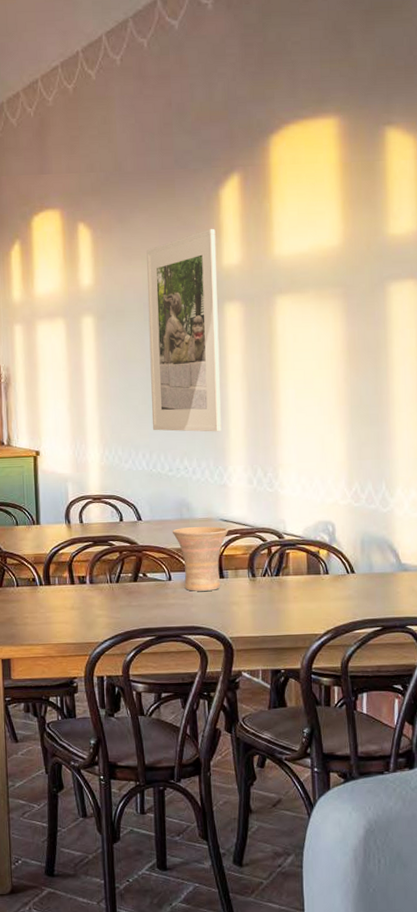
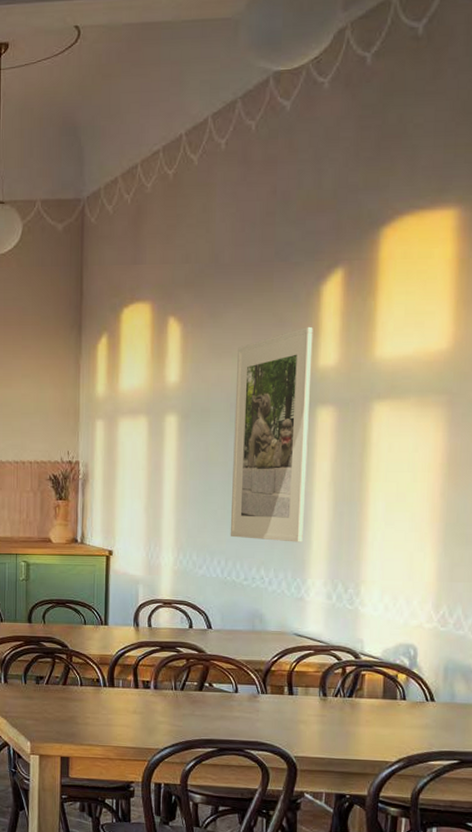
vase: present [172,526,228,591] -> none [242,639,301,707]

